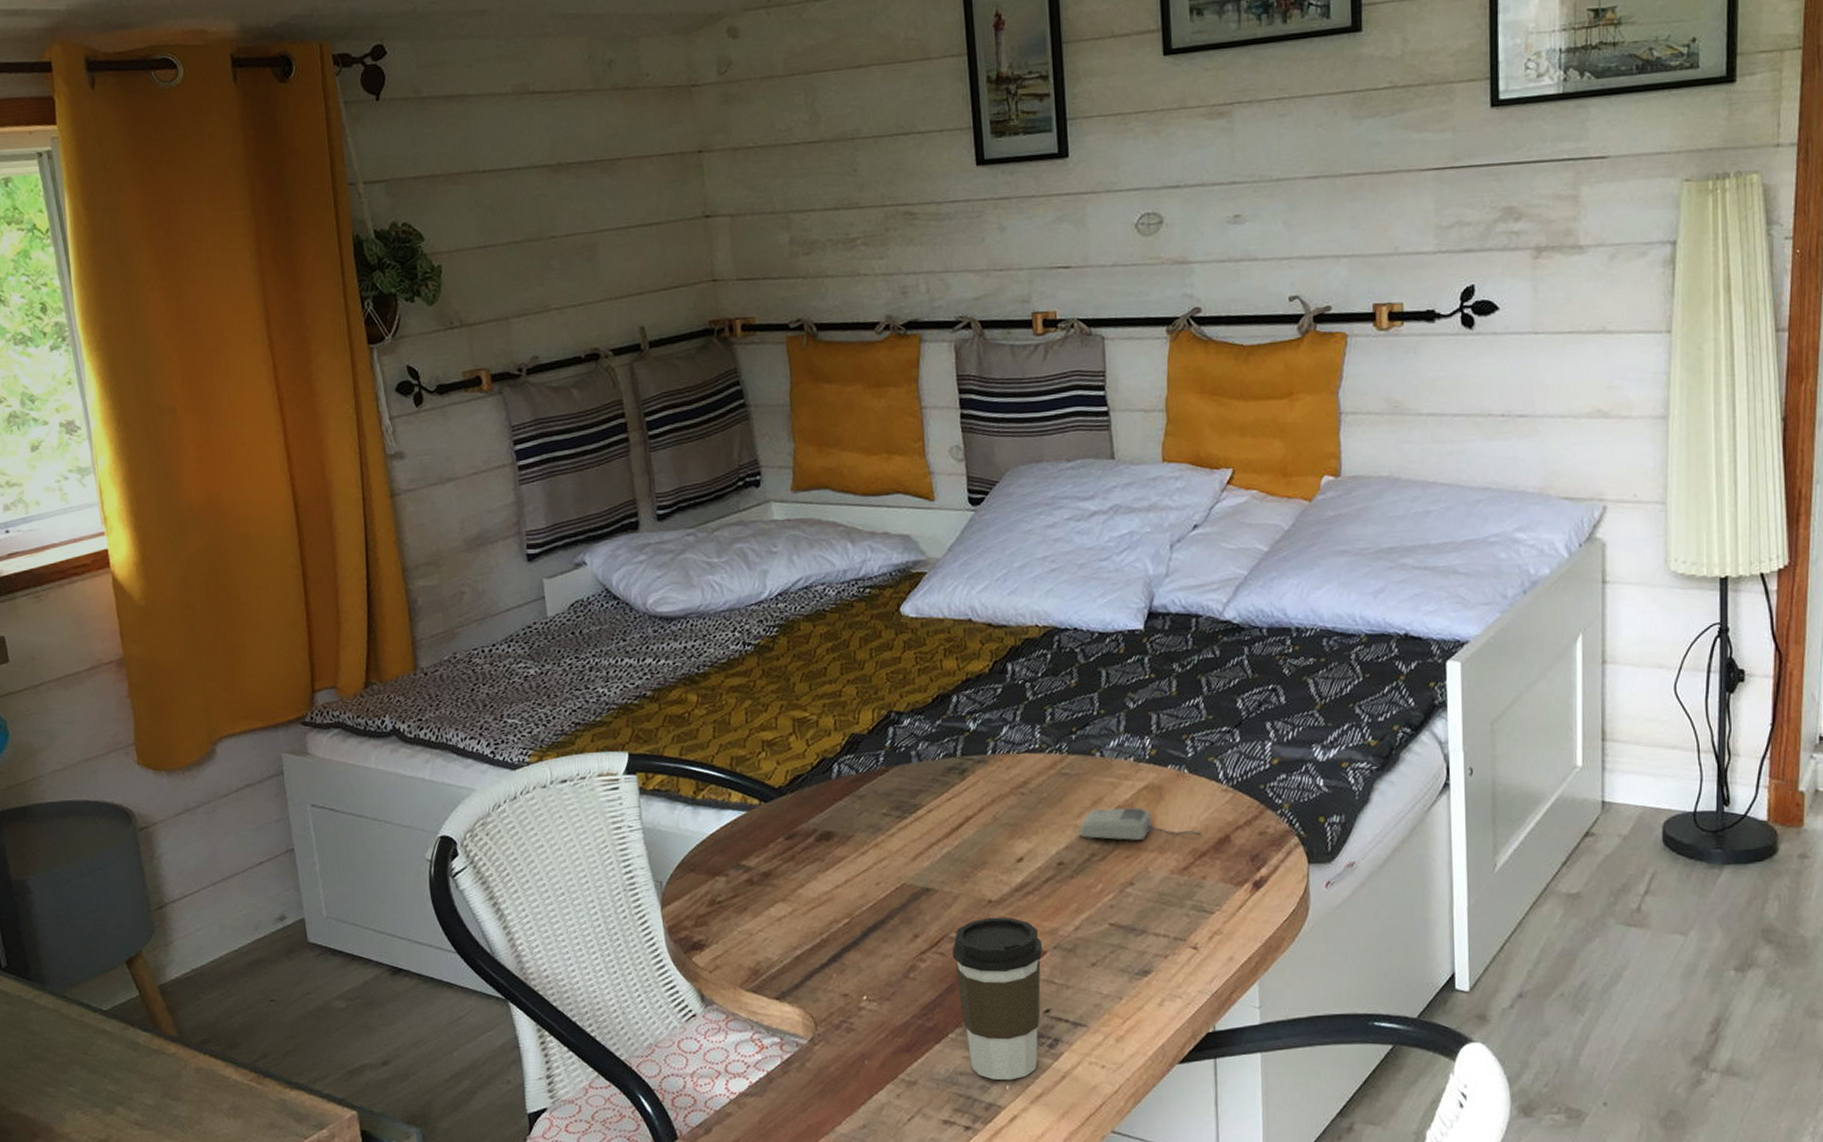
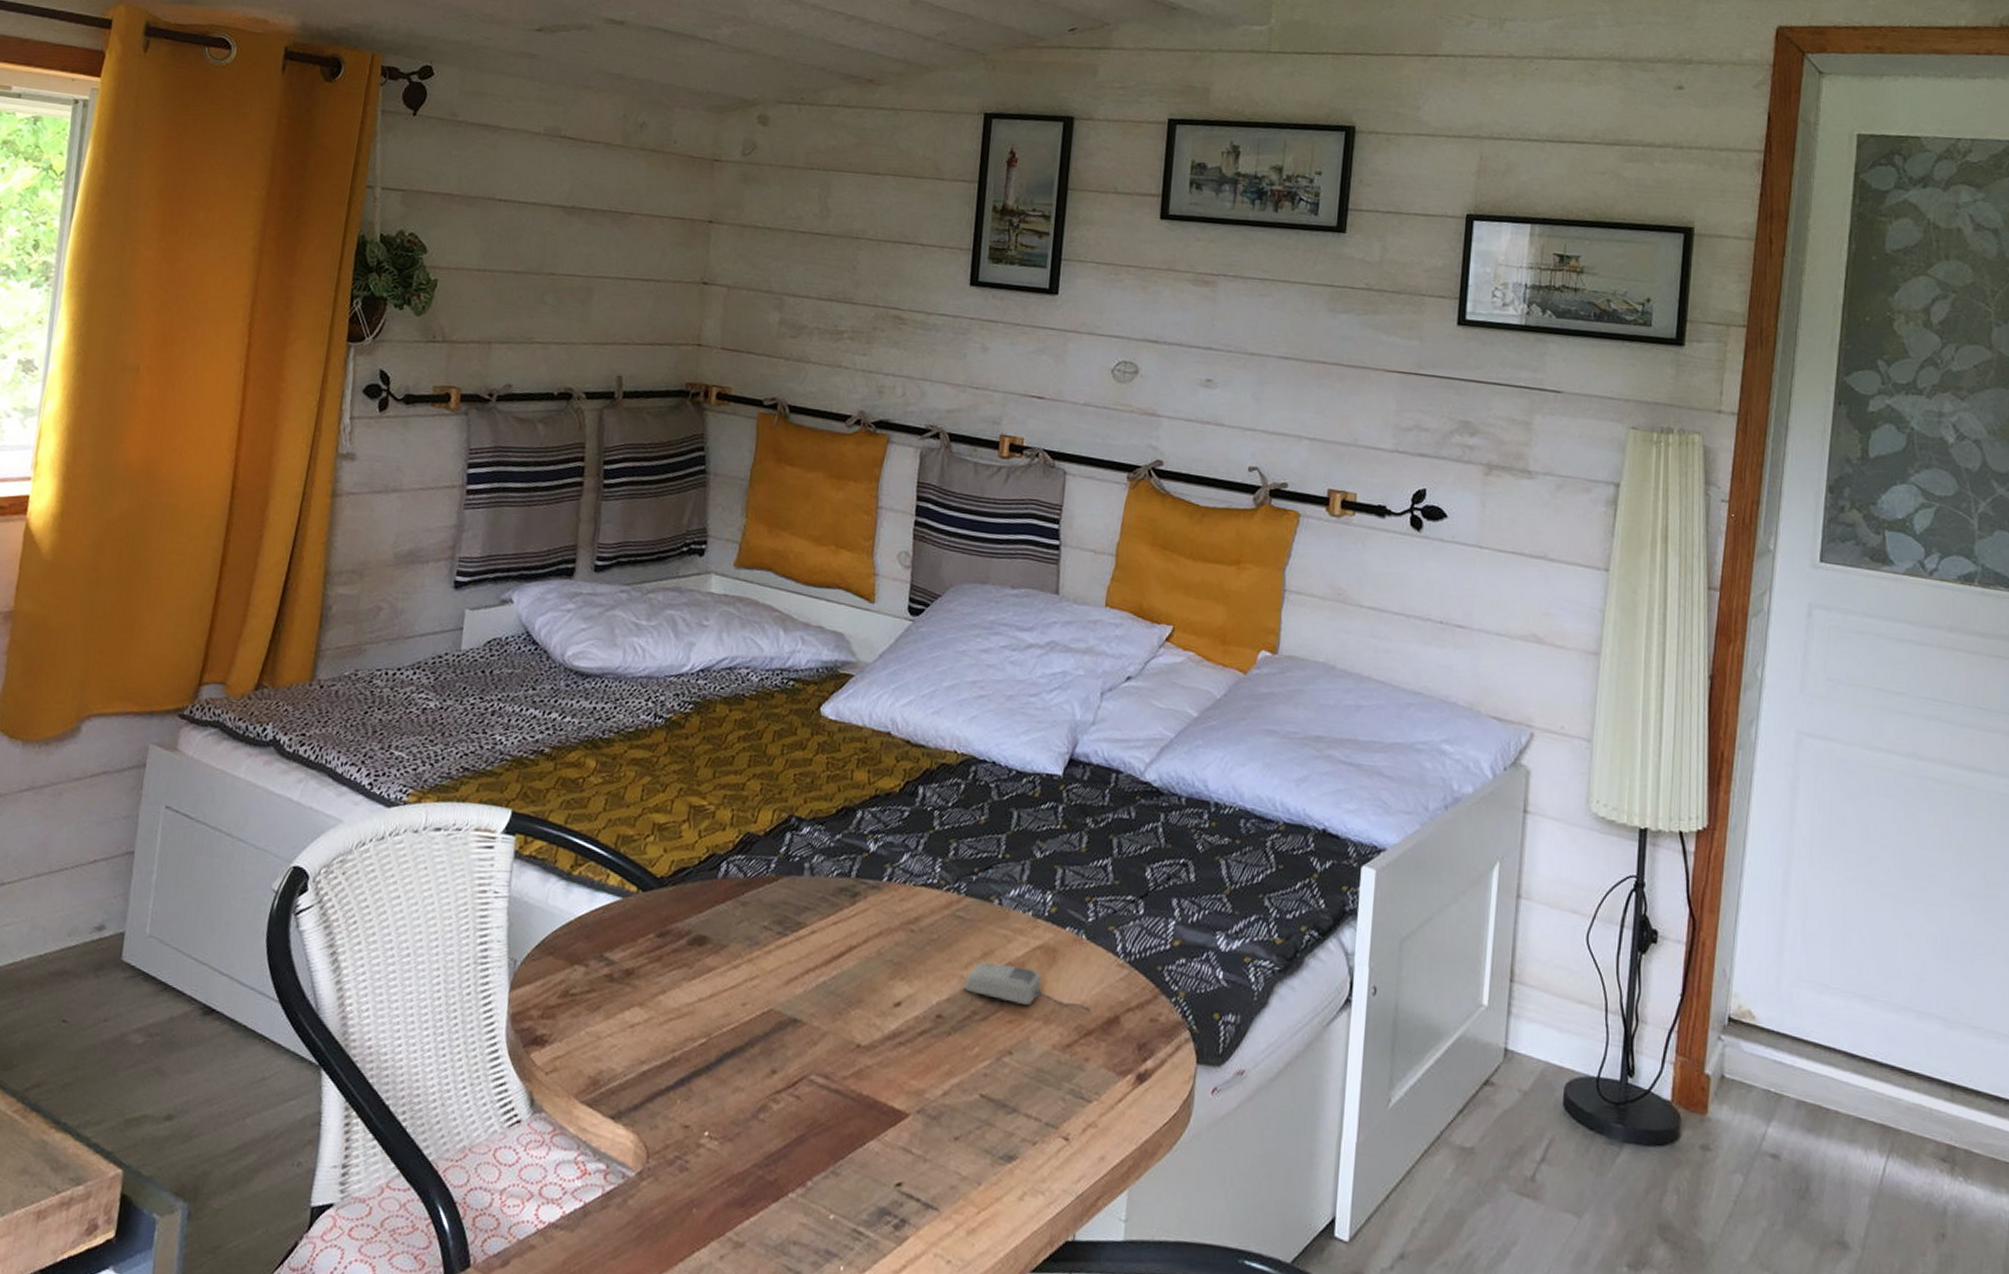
coffee cup: present [952,917,1043,1081] -> none [806,1064,906,1261]

